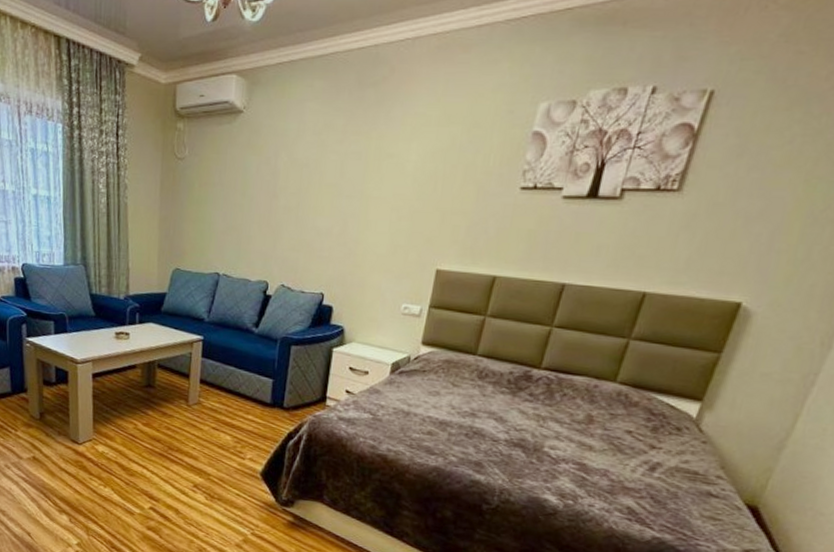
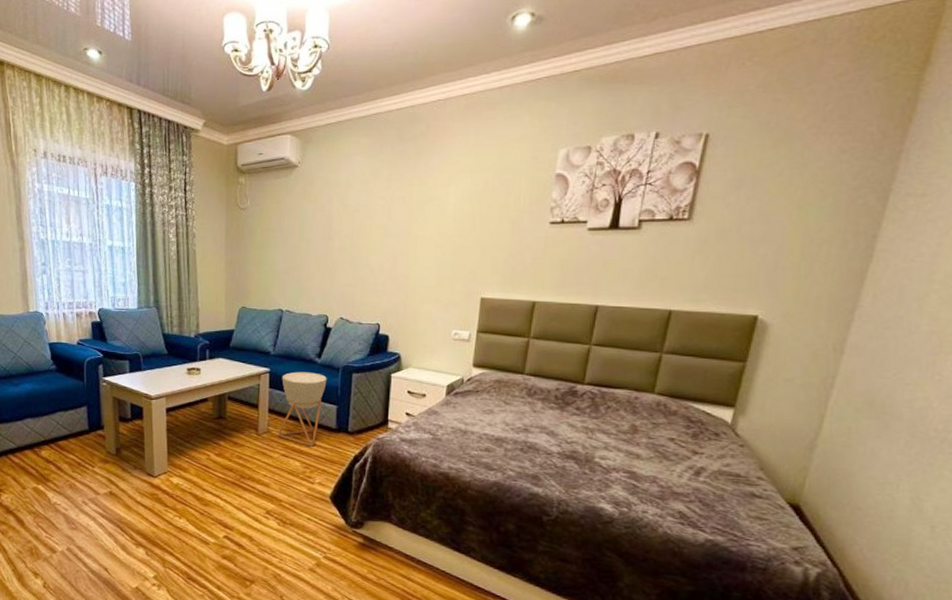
planter: none [209,341,264,421] -> present [278,371,327,447]

